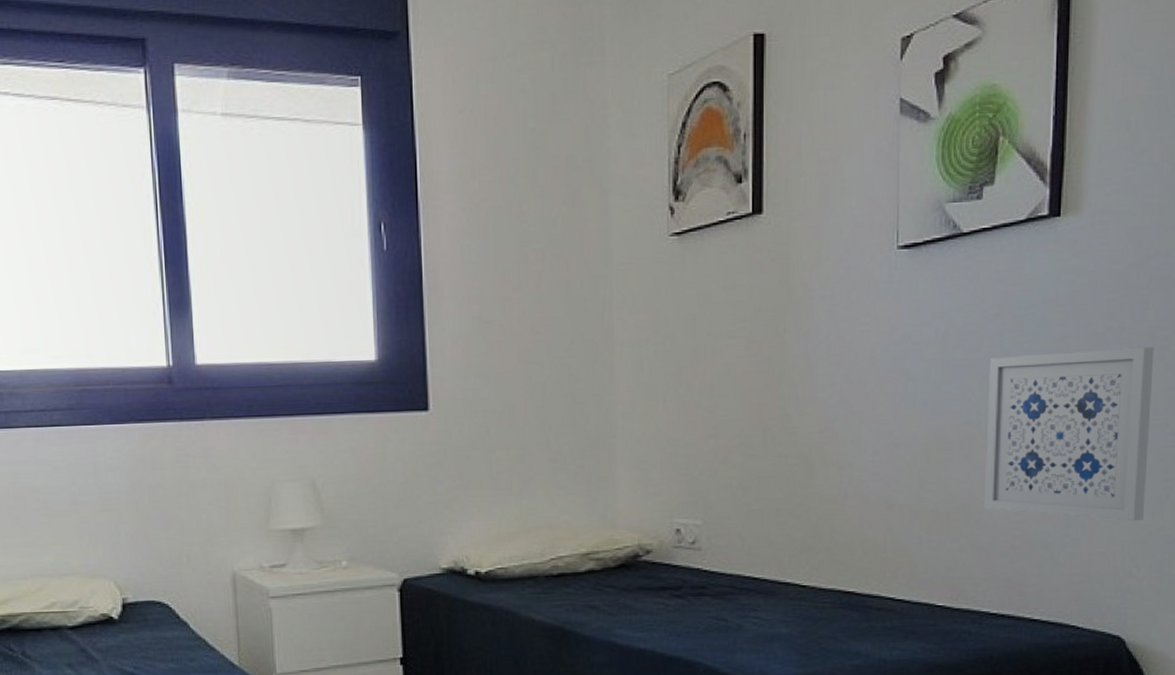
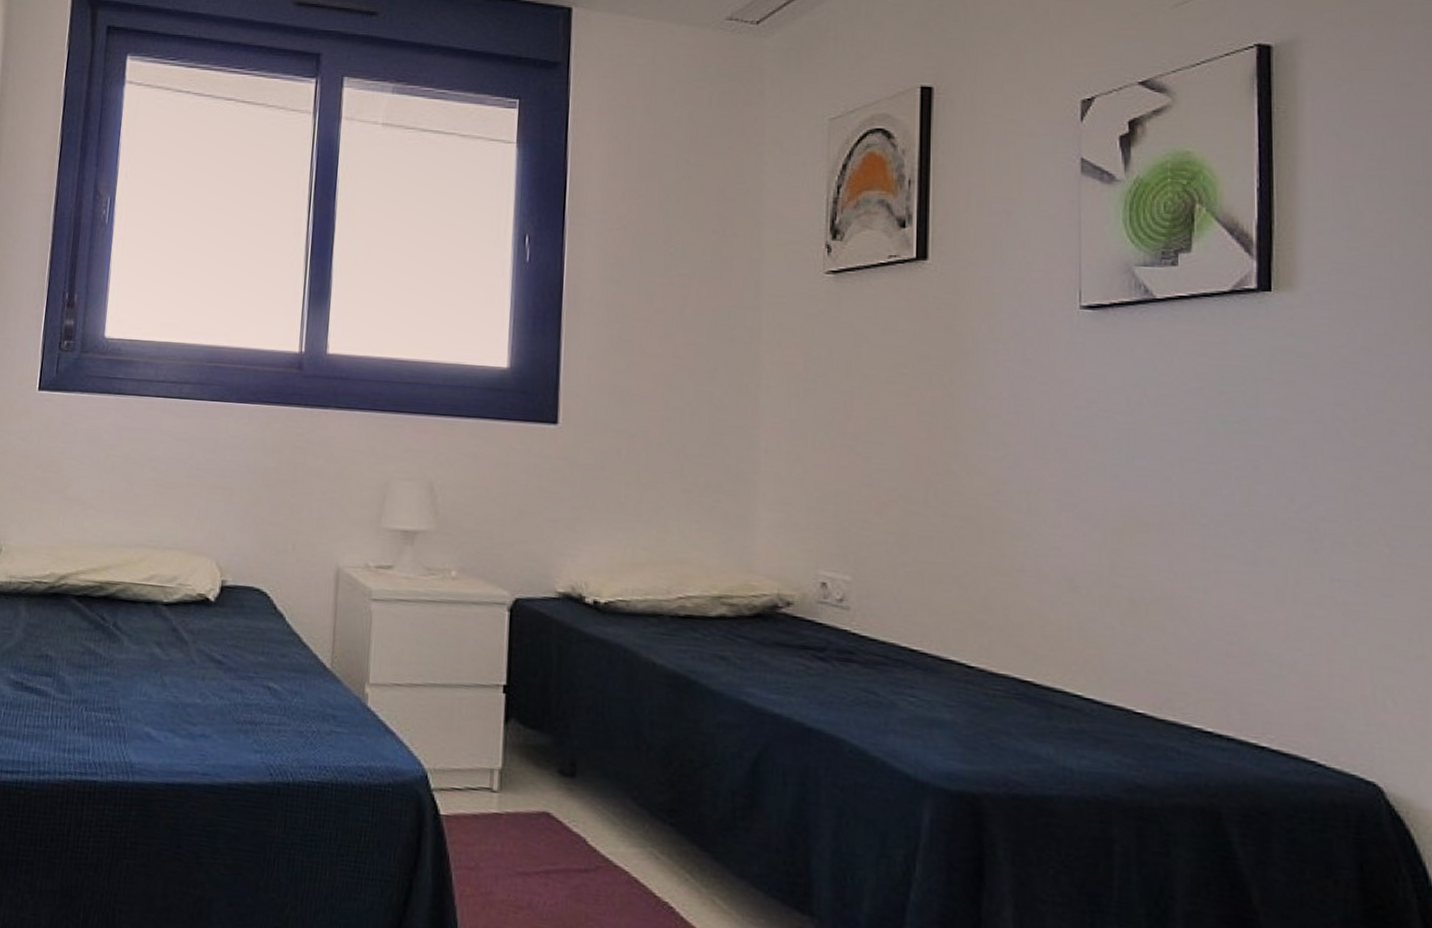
wall art: present [984,346,1154,522] -> none [1191,435,1398,644]

